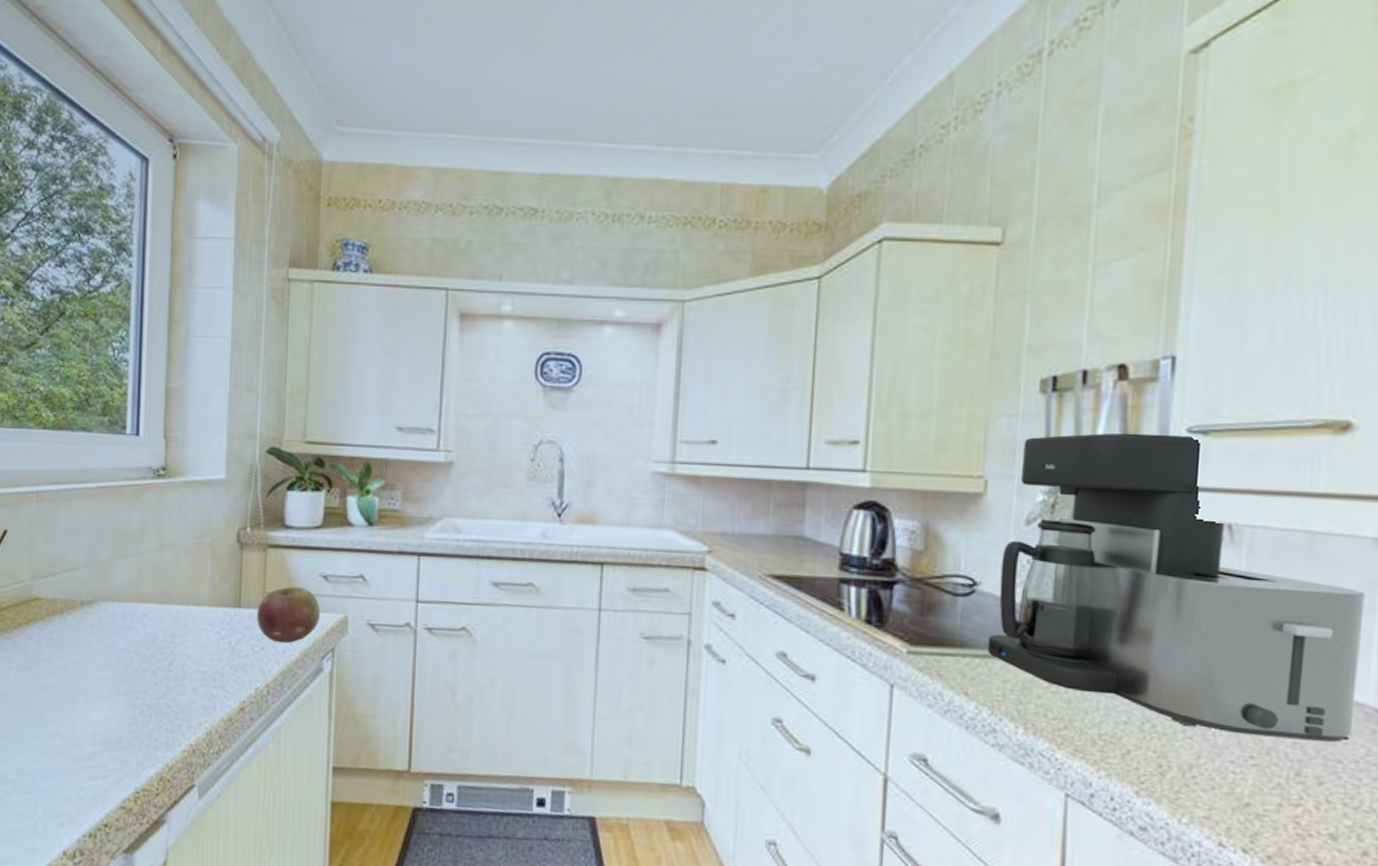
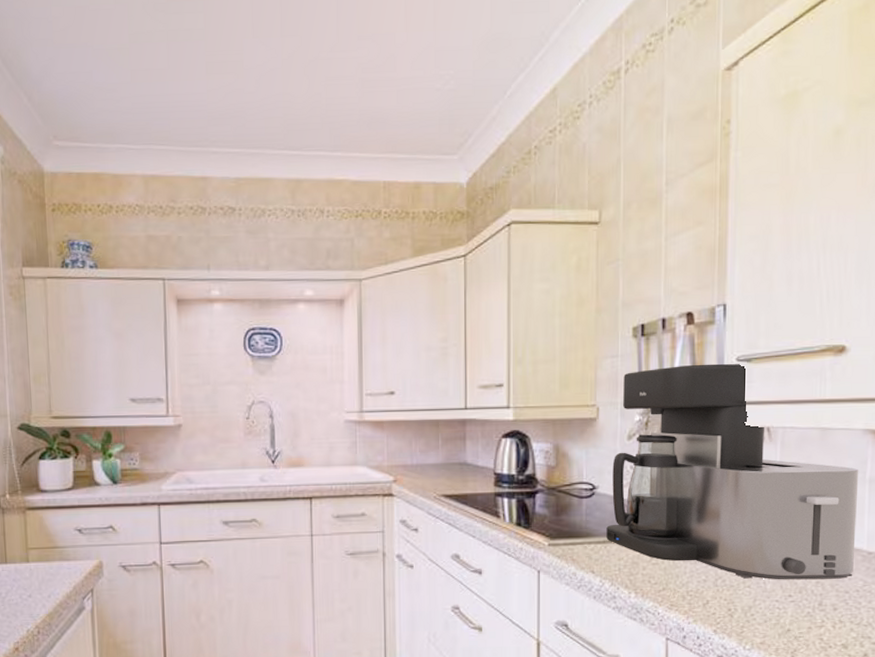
fruit: present [257,586,320,643] -> none [22,541,78,590]

